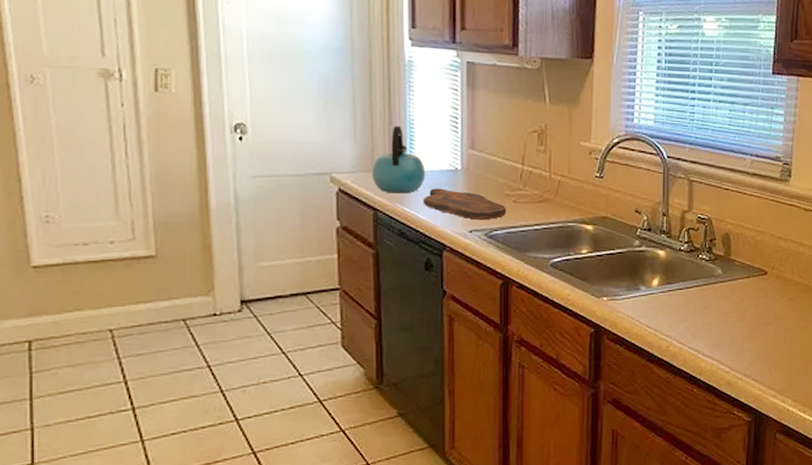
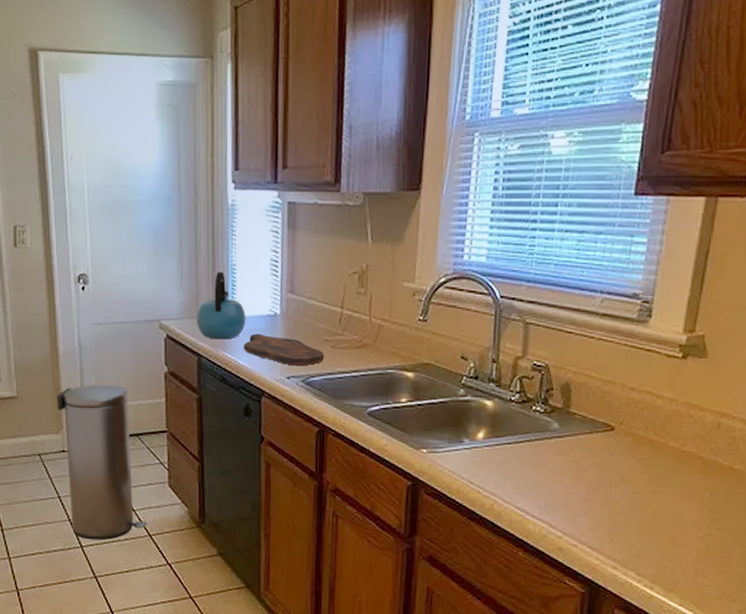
pedal bin: none [207,241,317,412] -> present [57,385,147,540]

